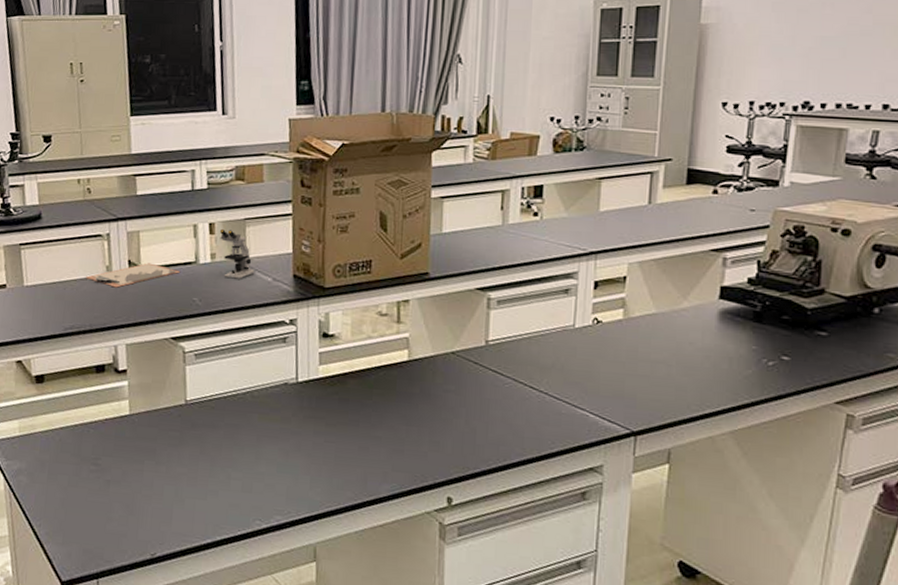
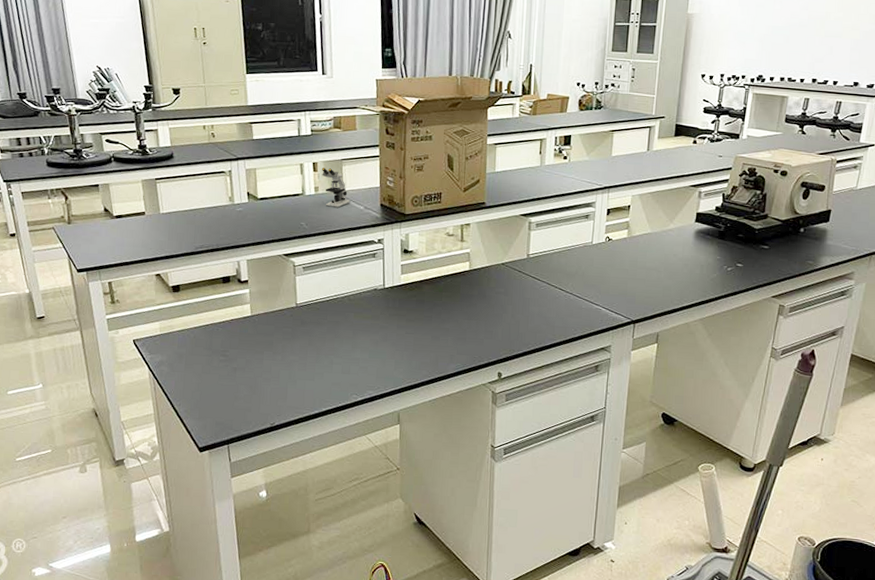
clipboard: present [86,263,181,288] -> none [212,194,291,215]

